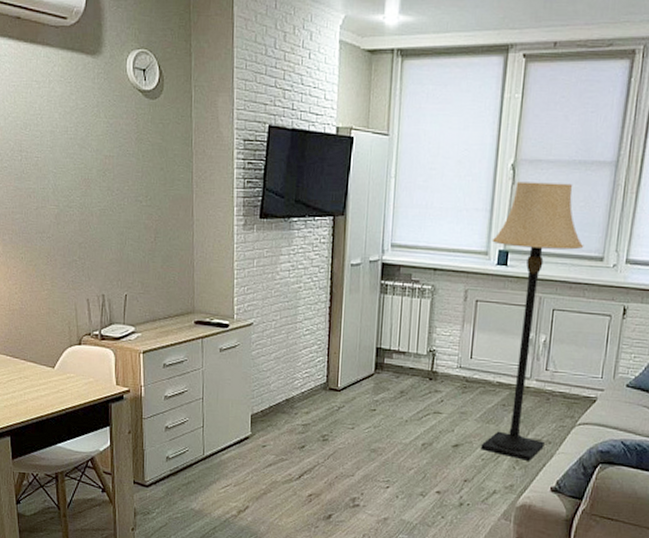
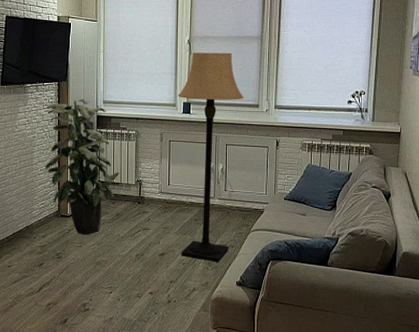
indoor plant: none [312,240,407,415] -> present [45,99,119,235]

